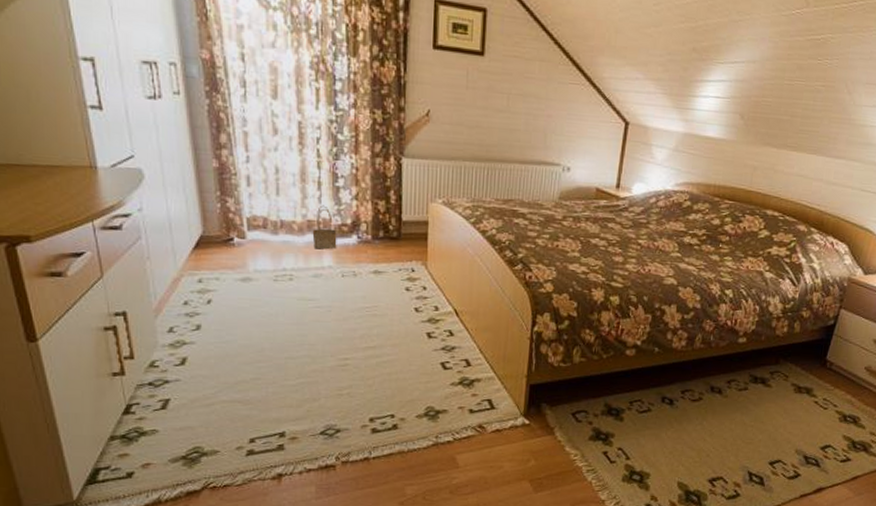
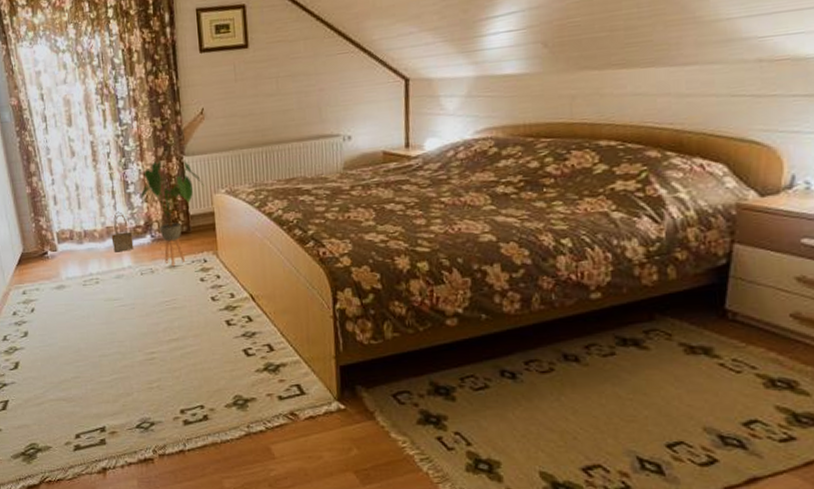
house plant: none [350,157,421,273] -> present [140,161,204,267]

